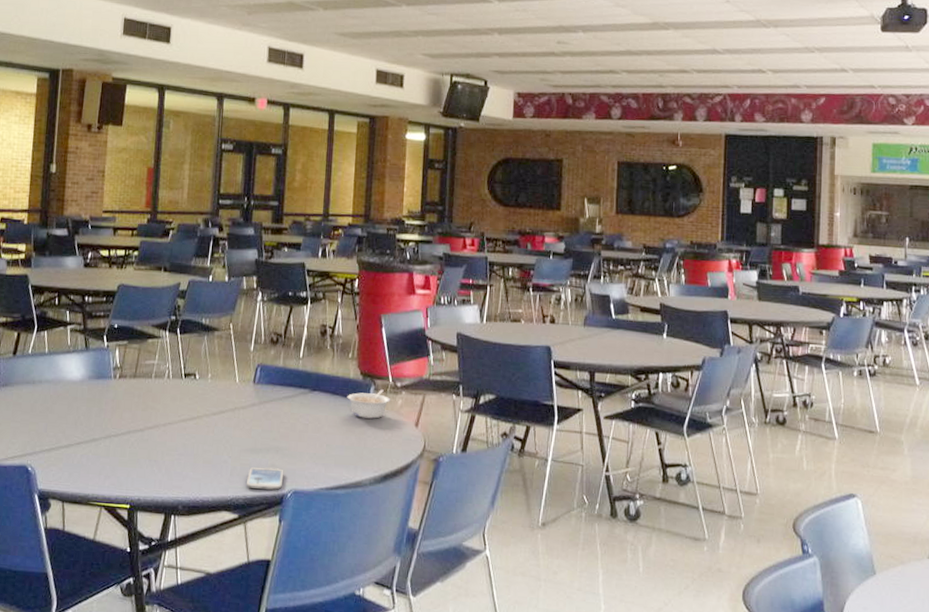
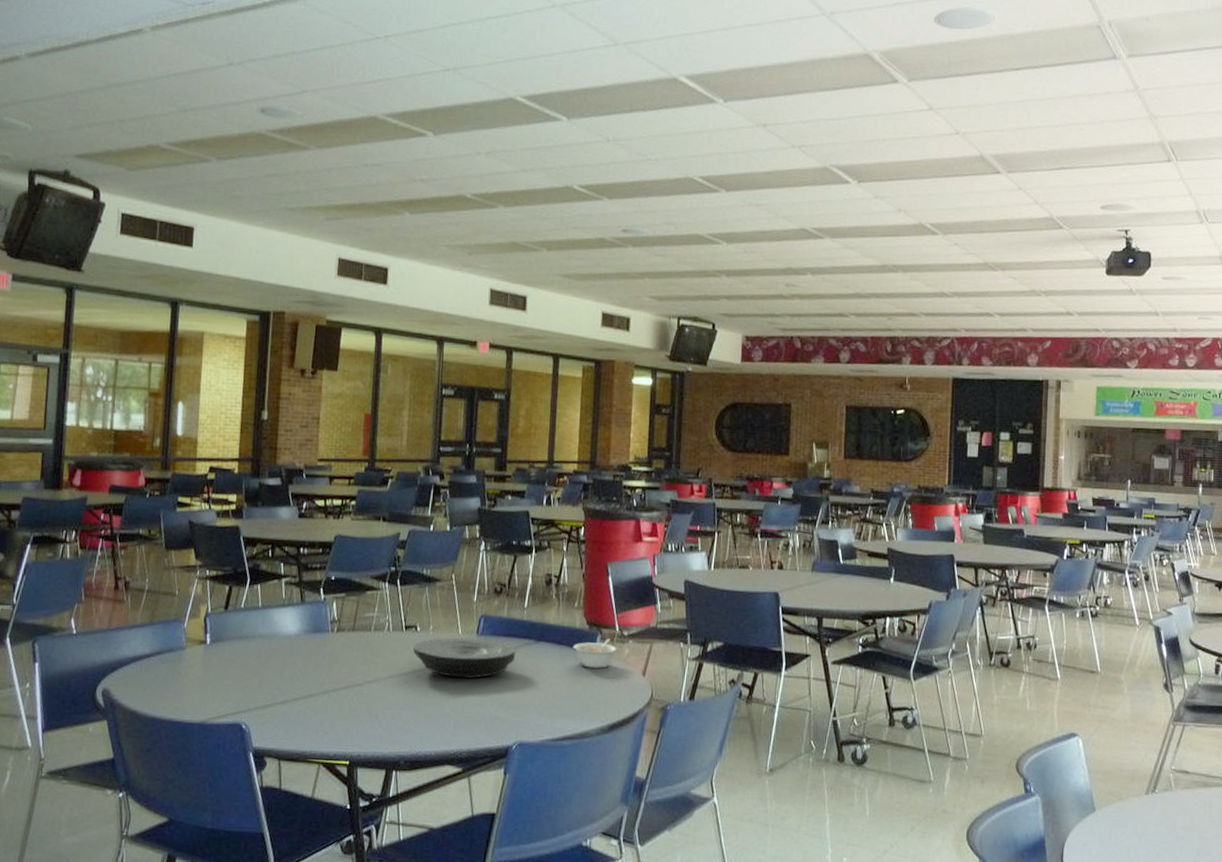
plate: none [192,386,292,427] -> present [413,637,516,679]
smartphone: present [246,467,284,490] -> none [469,719,509,742]

